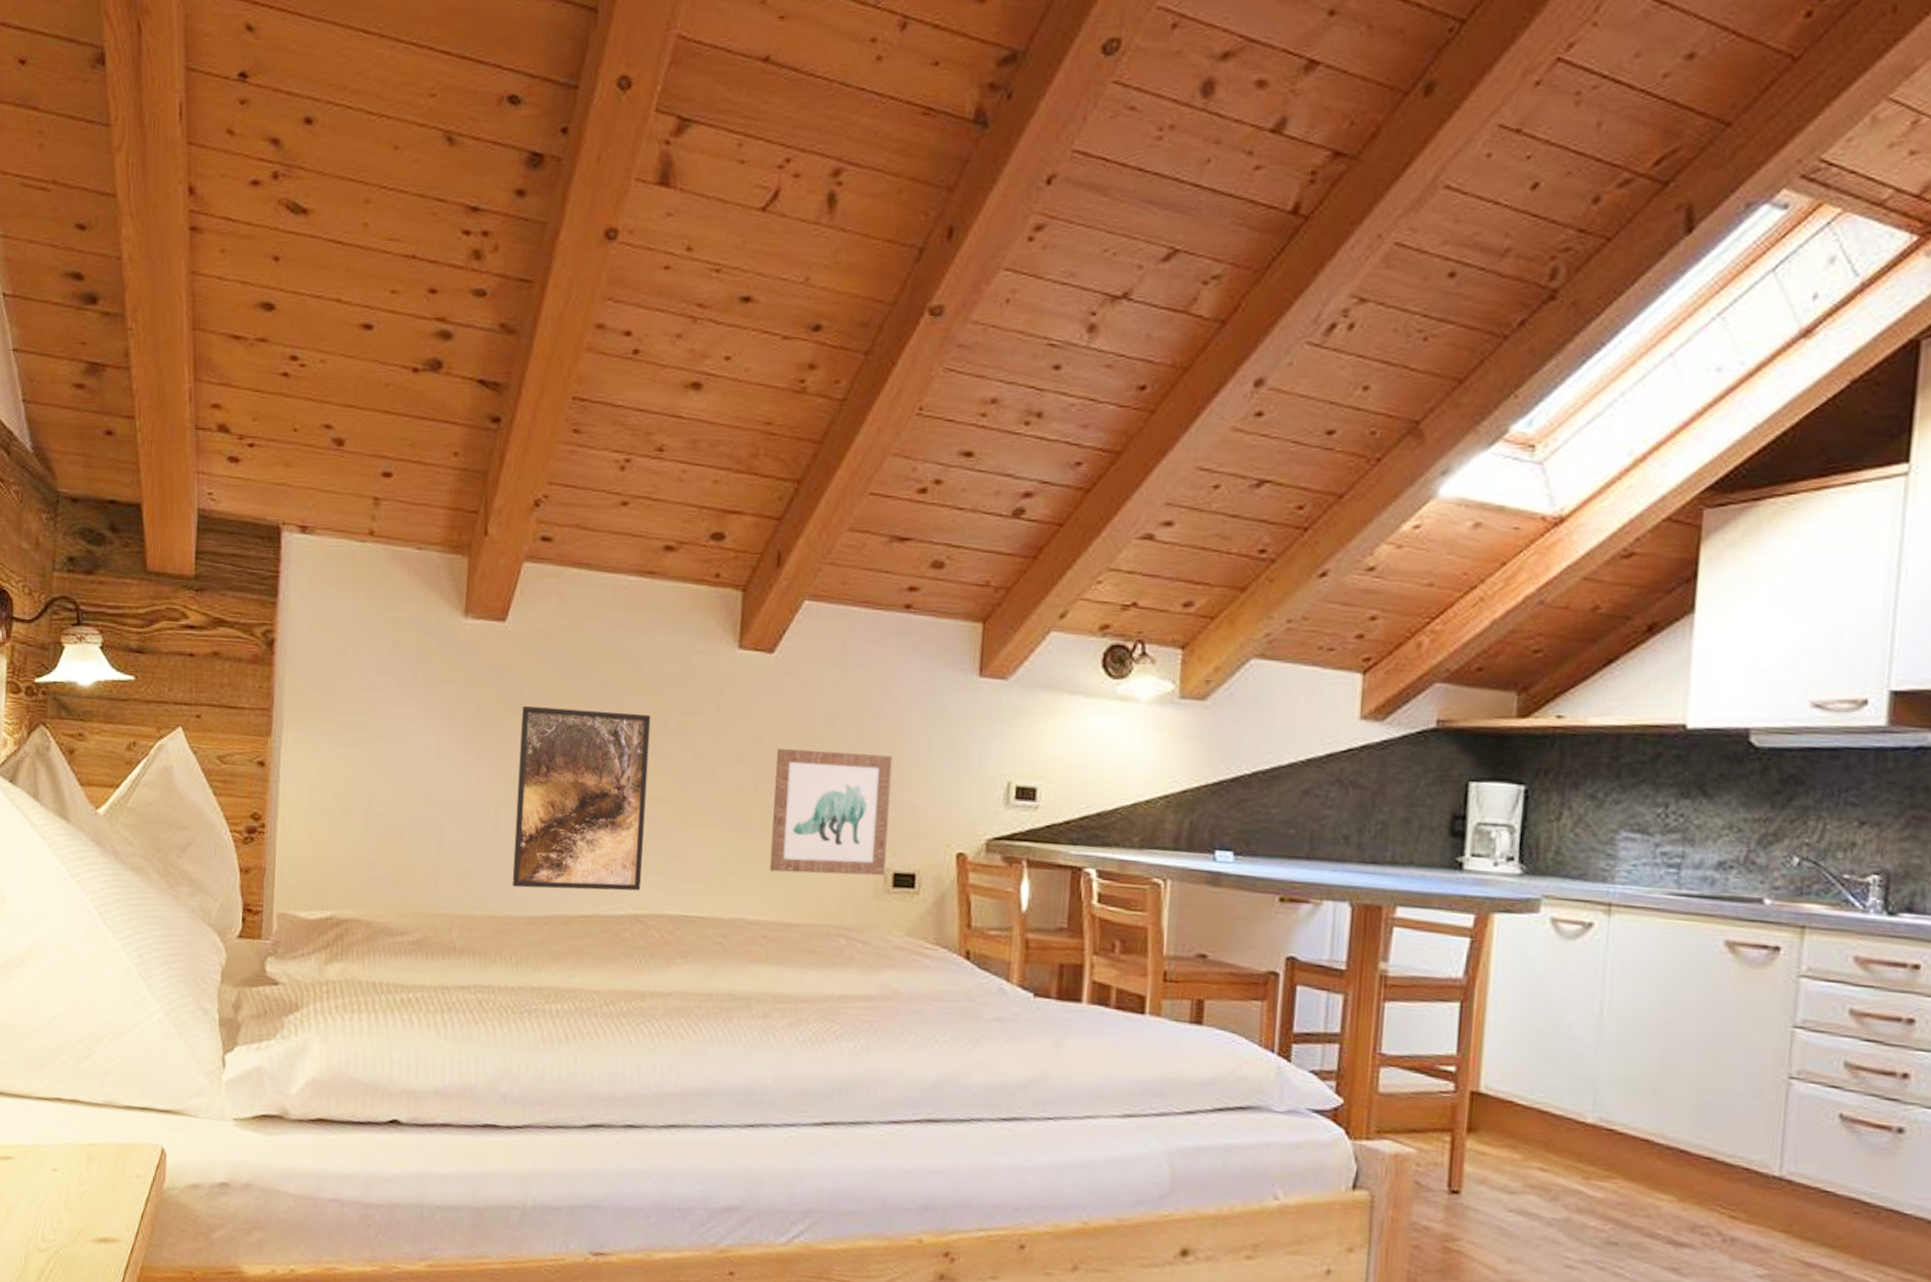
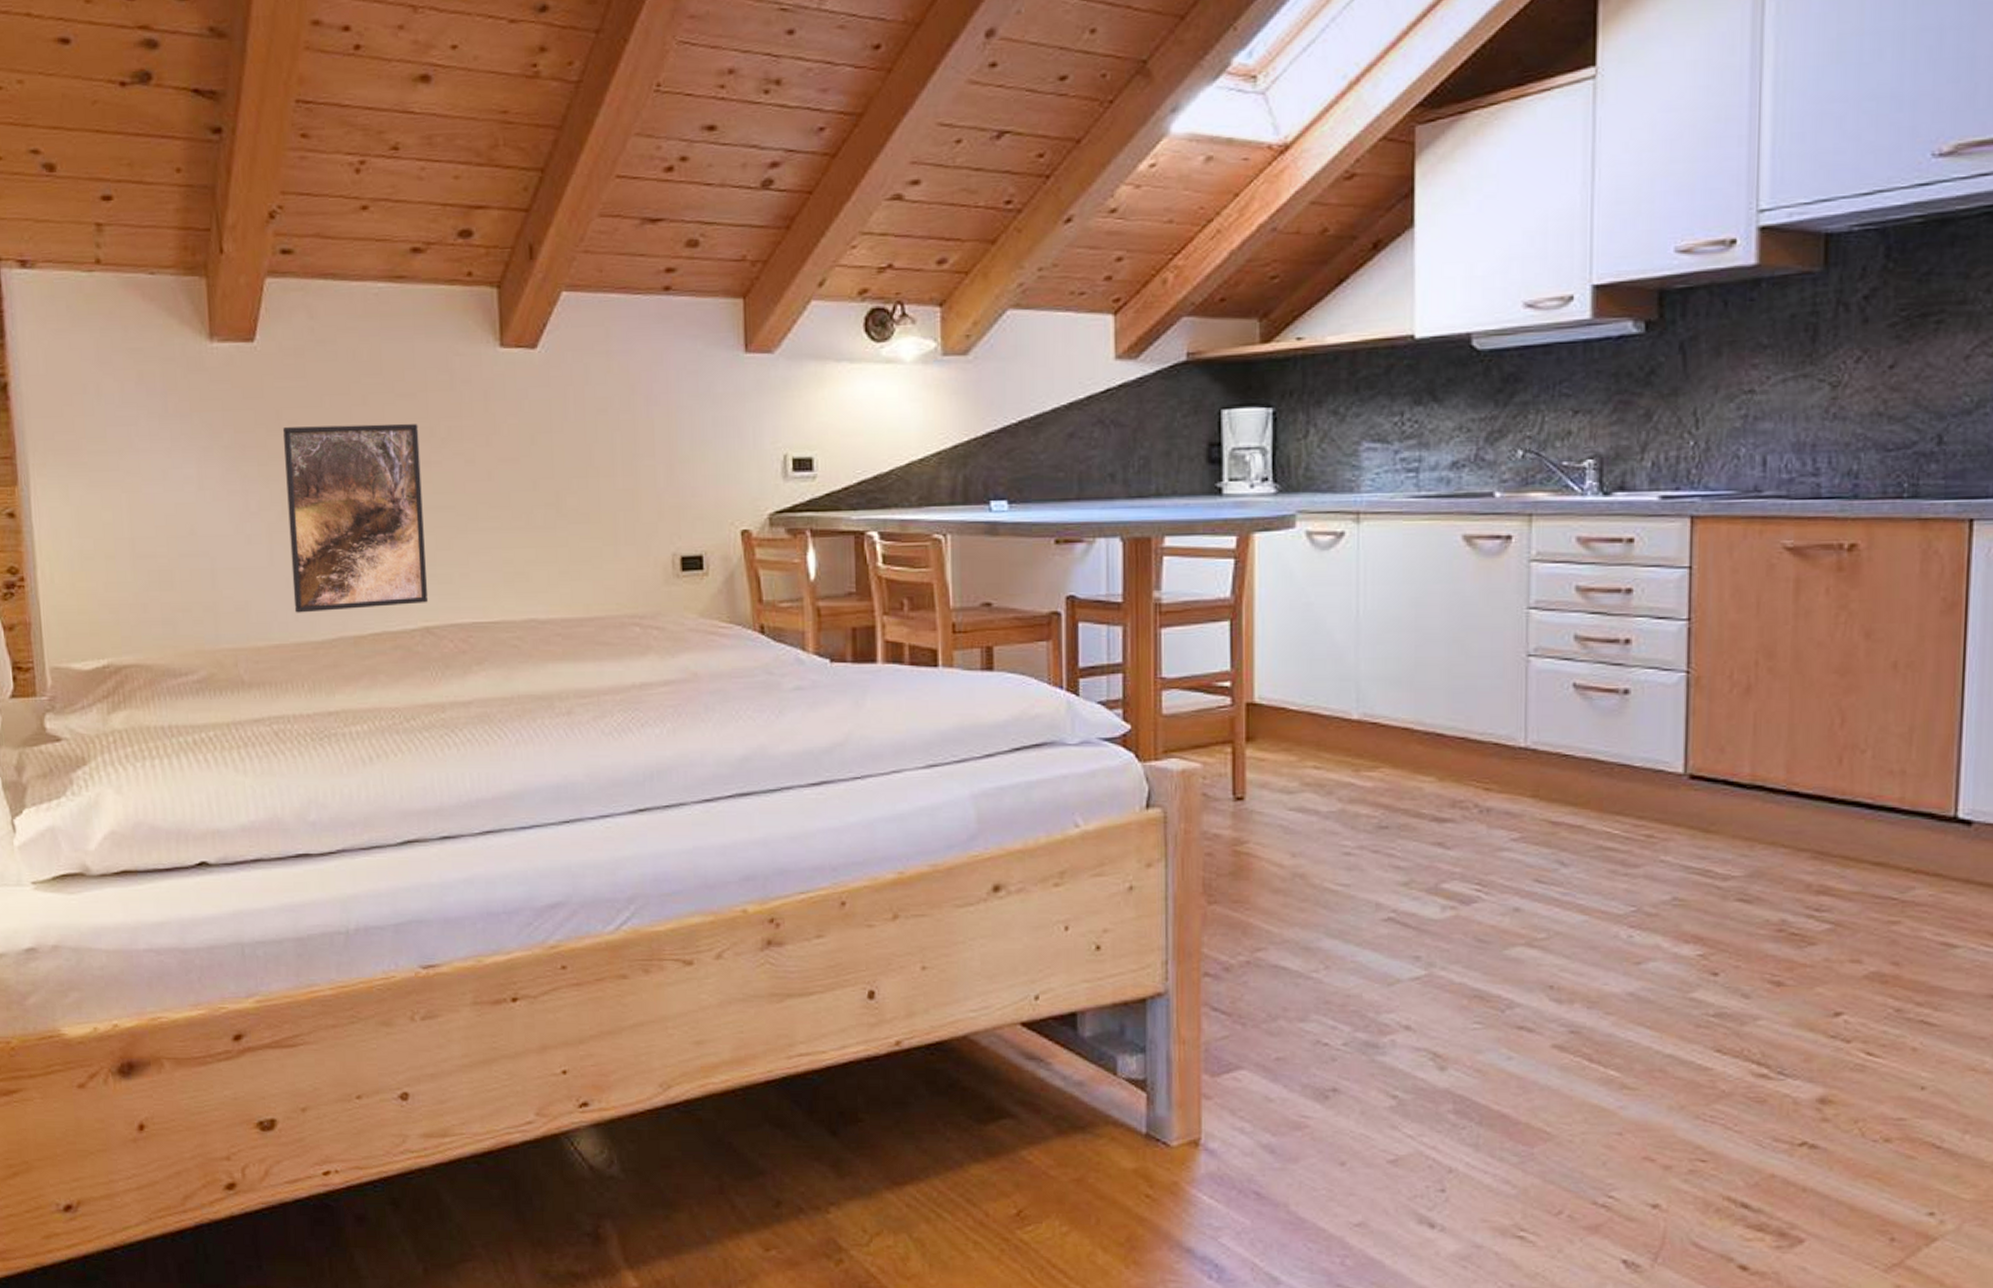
wall art: present [769,749,893,876] -> none [552,441,672,569]

